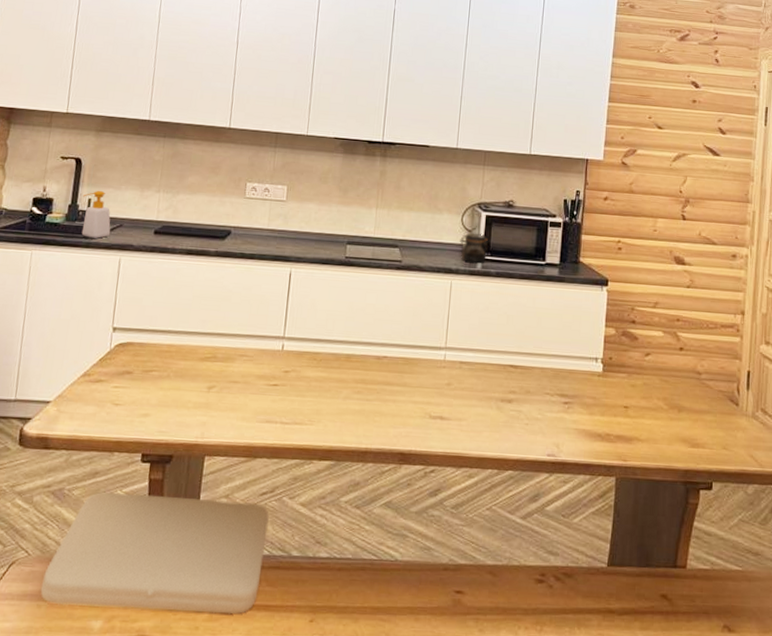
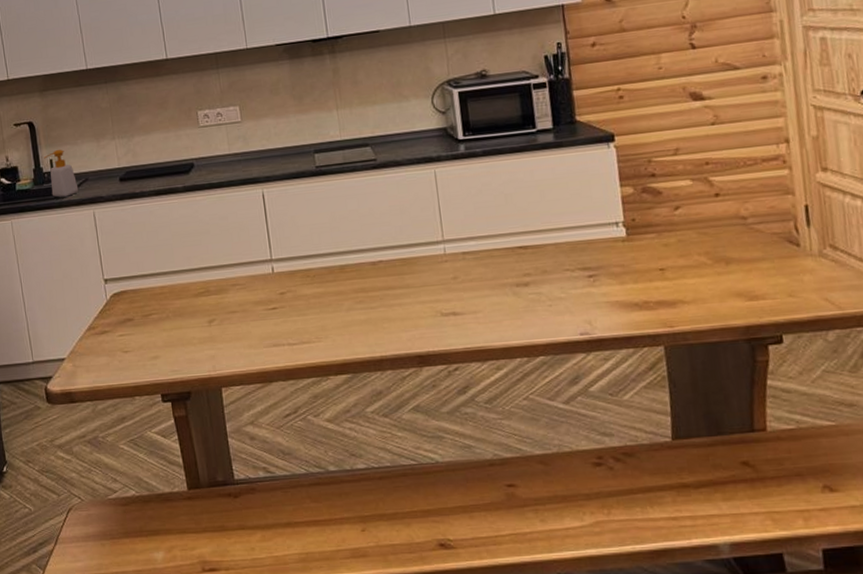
cushion: present [40,492,269,614] -> none [100,425,304,541]
jar: present [460,232,489,263] -> none [434,113,469,146]

